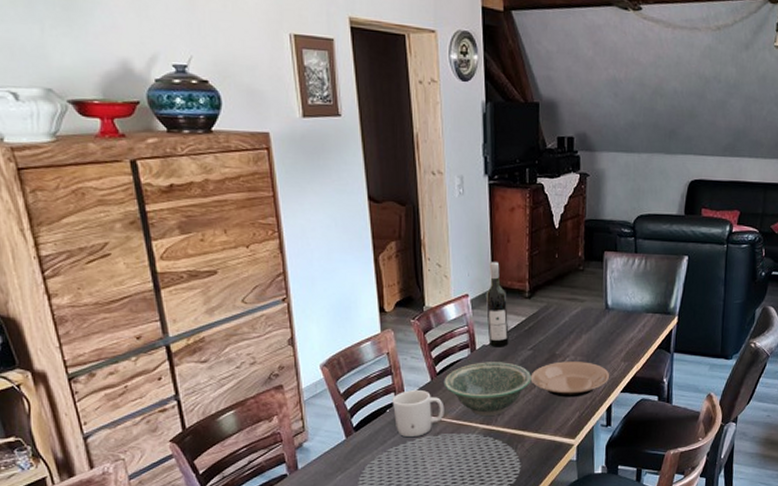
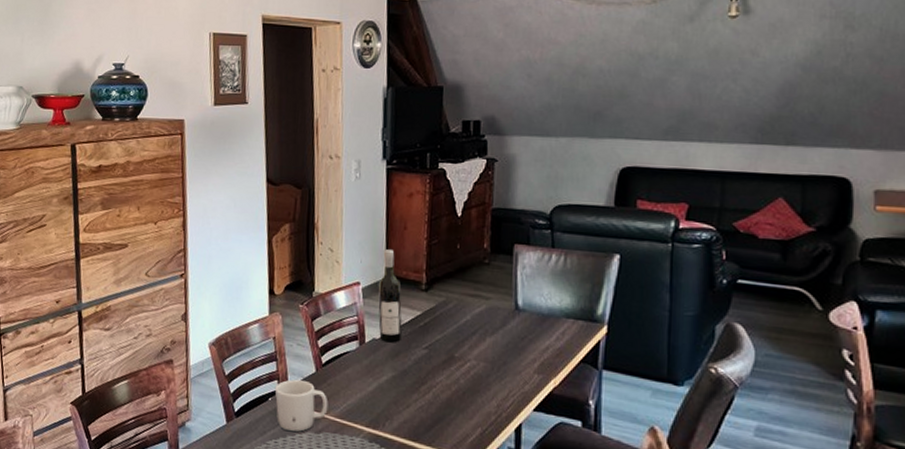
bowl: present [444,362,532,417] -> none [329,357,426,420]
plate: present [530,361,610,398] -> none [424,365,520,410]

